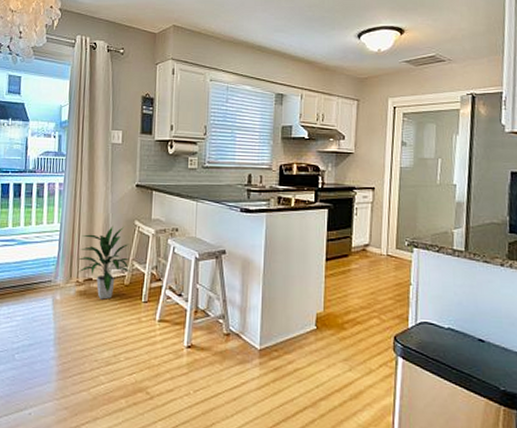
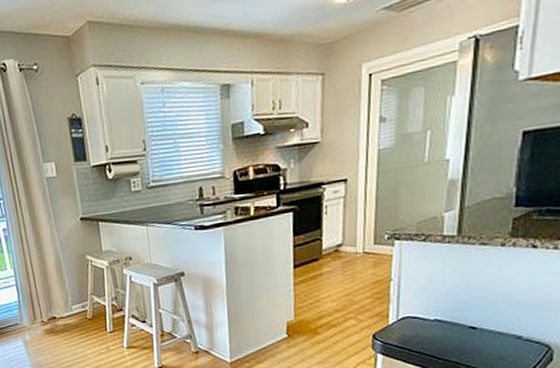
indoor plant: present [78,225,130,300] -> none [36,263,91,335]

